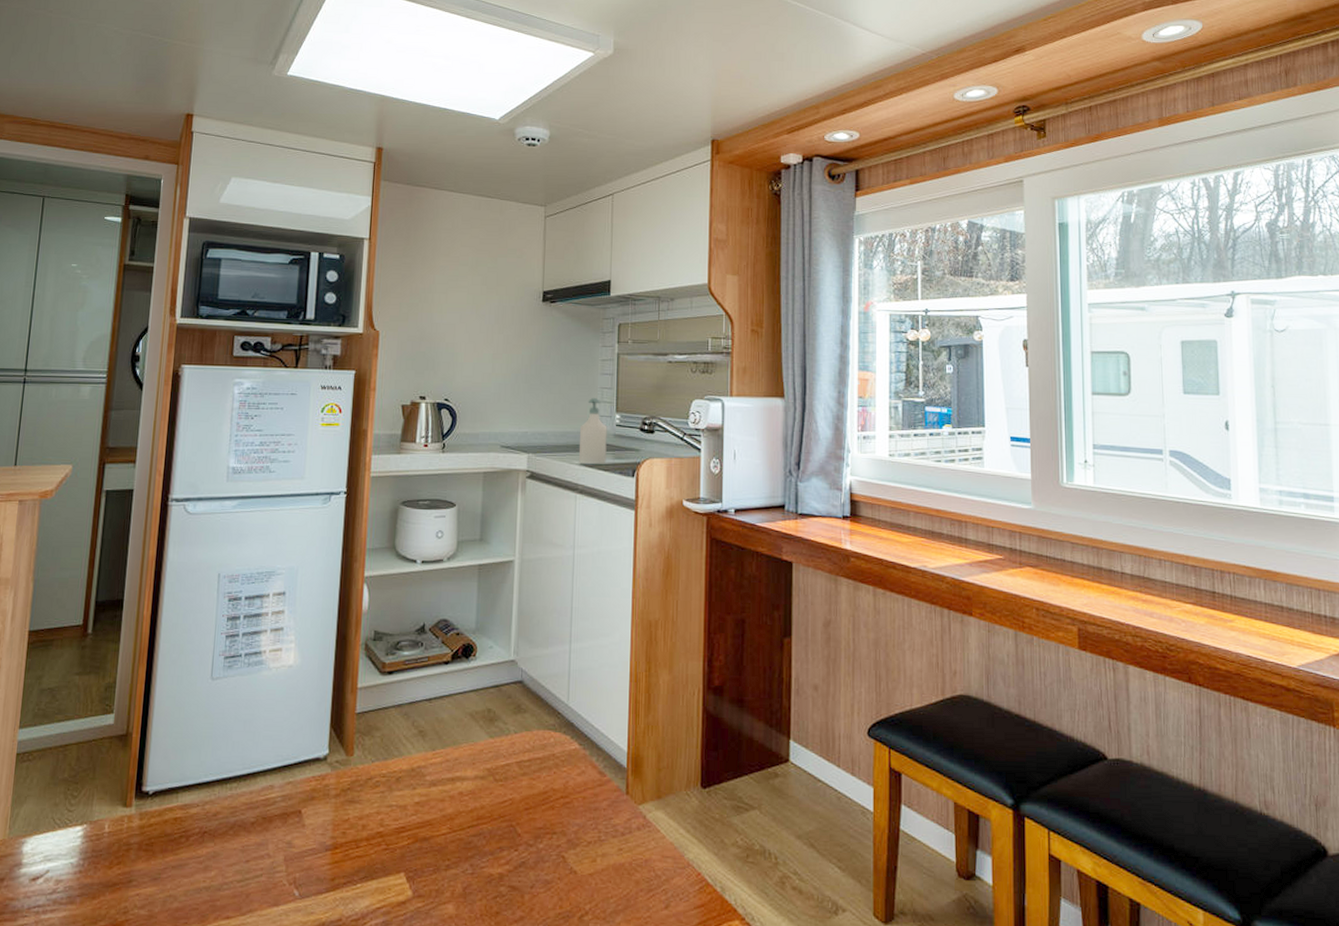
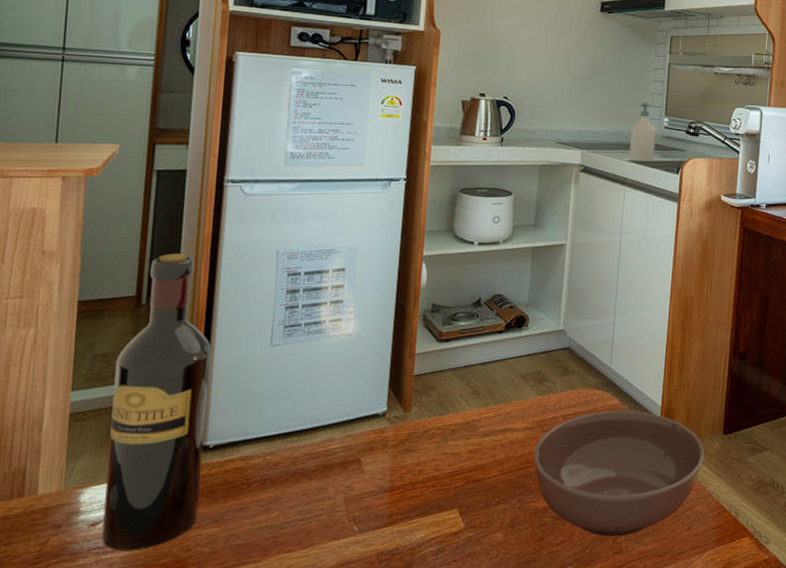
wine bottle: none [42,578,154,910] -> present [102,253,212,550]
bowl: none [486,757,680,914] -> present [533,411,705,536]

